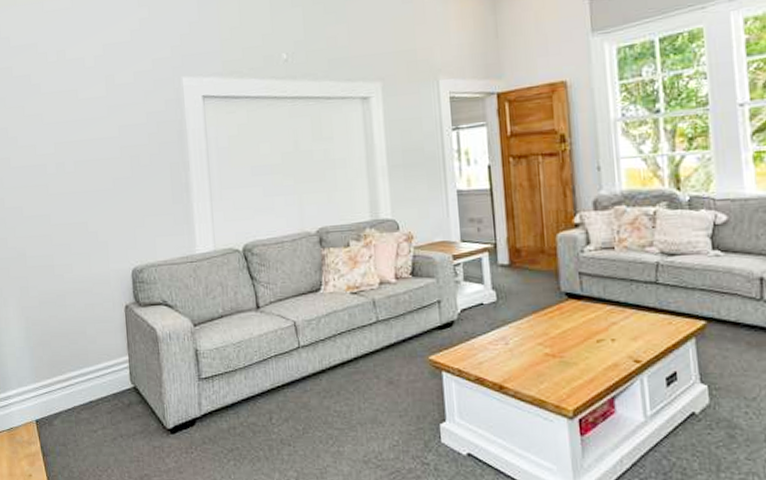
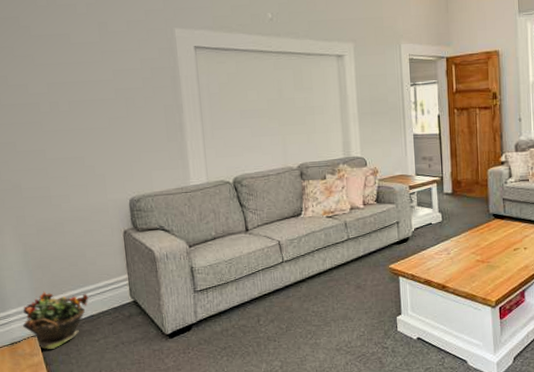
potted plant: none [22,371,88,438] -> present [23,291,89,349]

